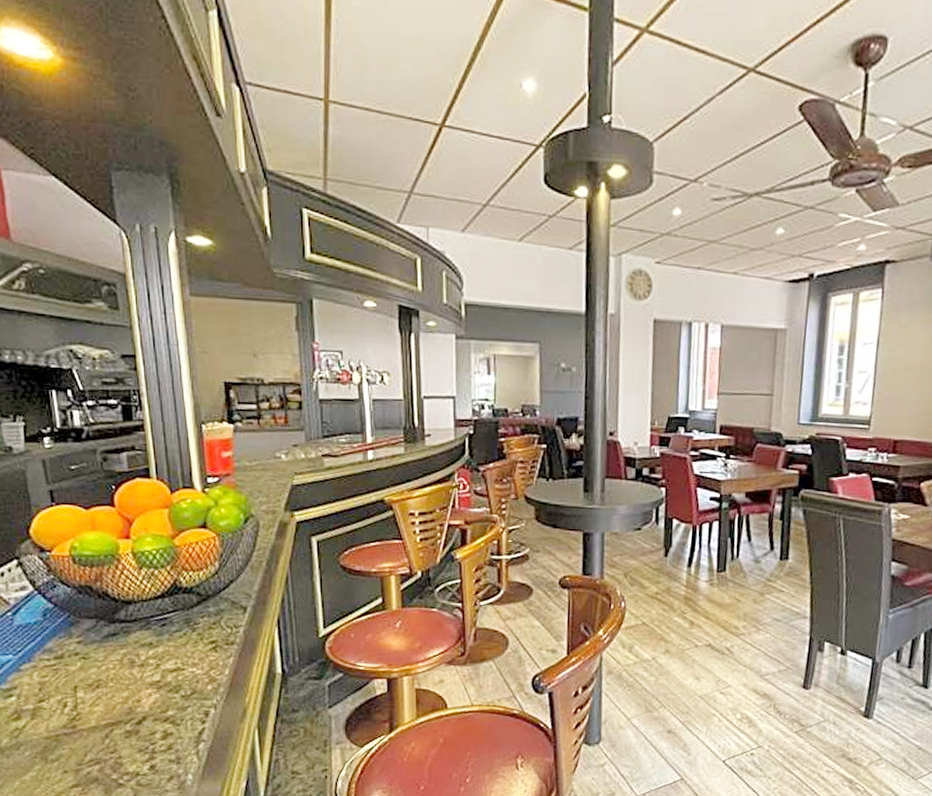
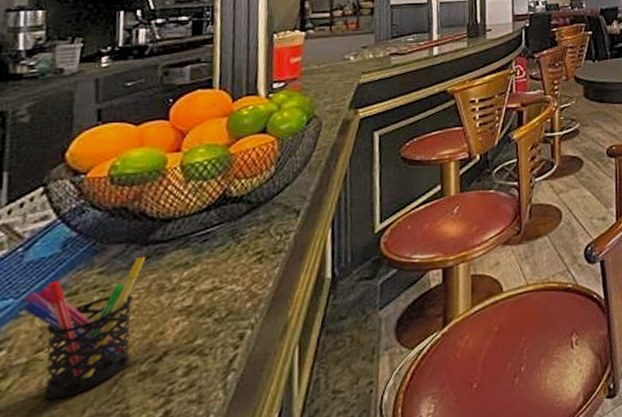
pen holder: none [20,632,116,742] -> present [23,256,147,400]

